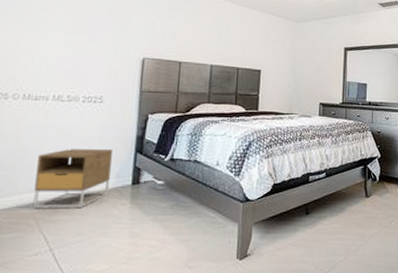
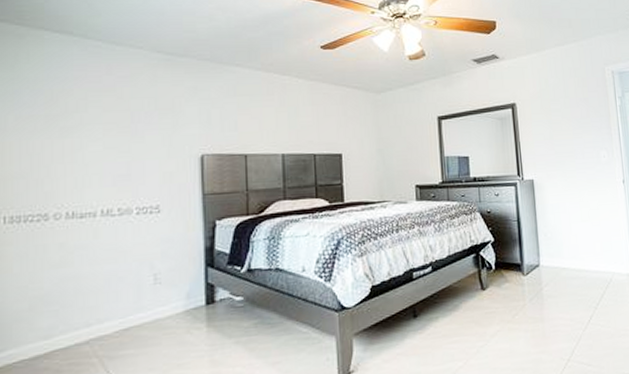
nightstand: present [32,149,112,209] -> none [93,266,181,346]

